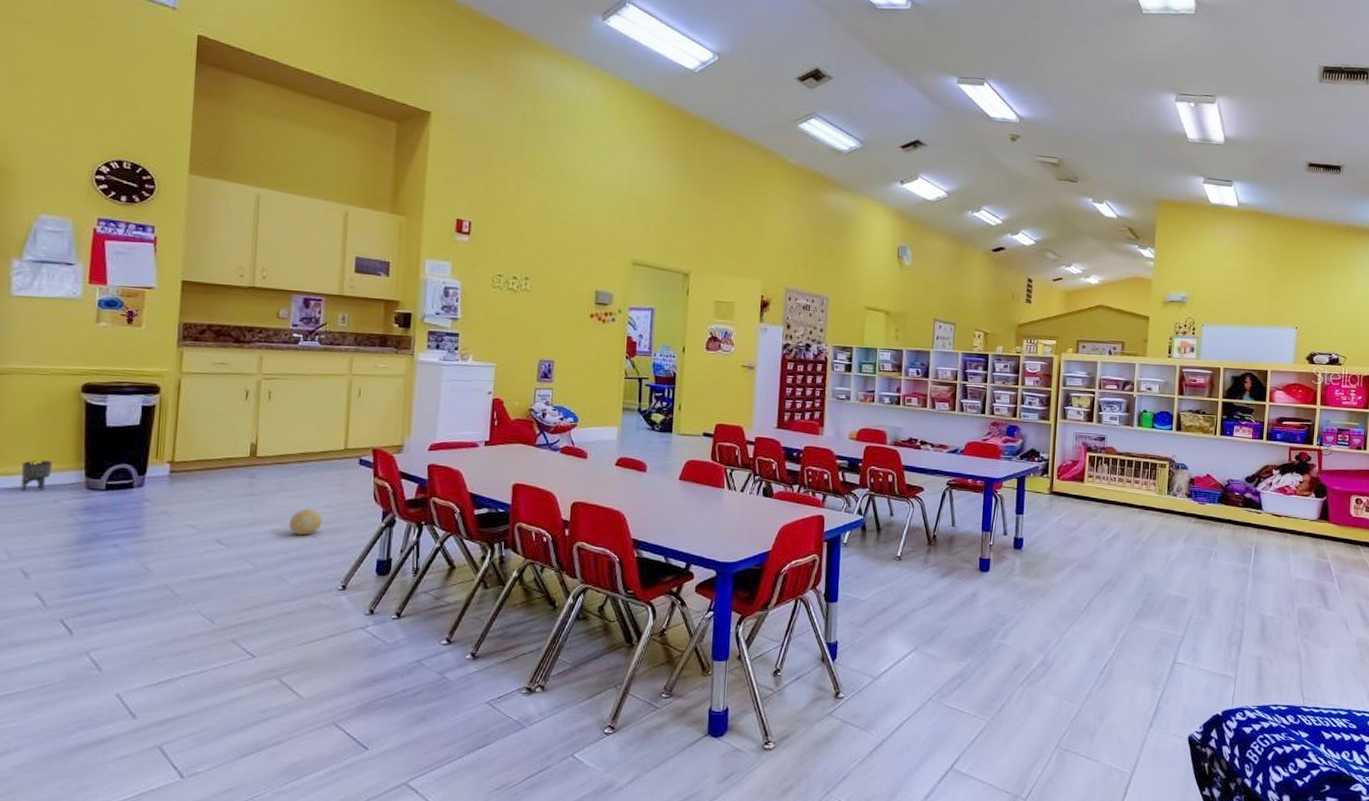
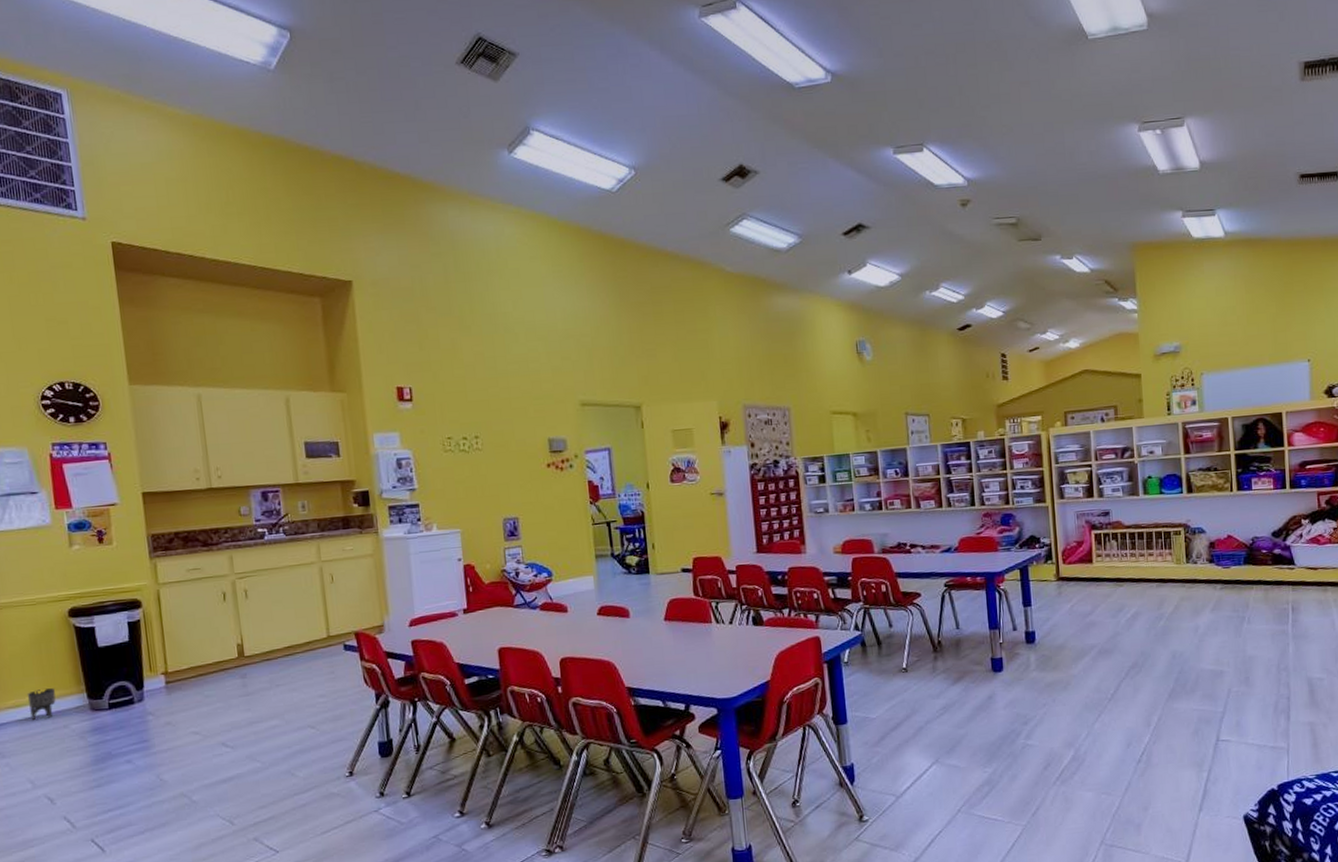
decorative ball: present [289,508,322,536] -> none [287,700,319,729]

